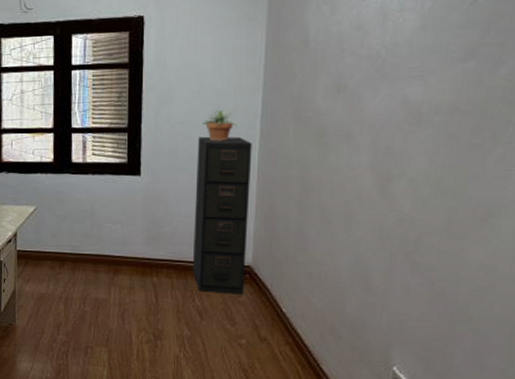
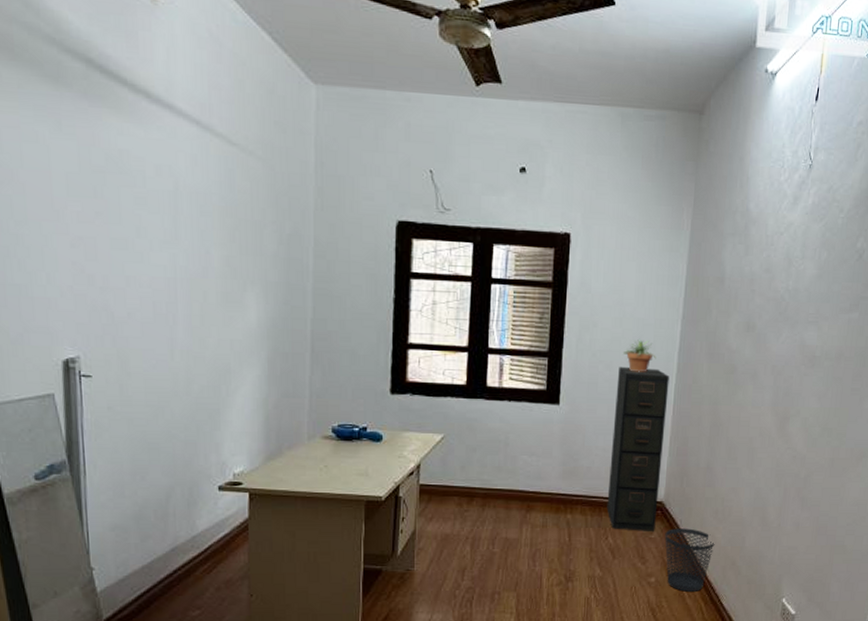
wastebasket: none [254,292,311,355] -> present [664,528,715,592]

